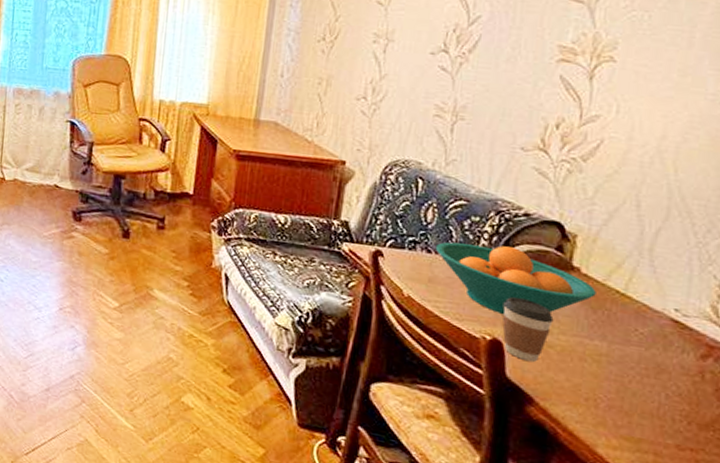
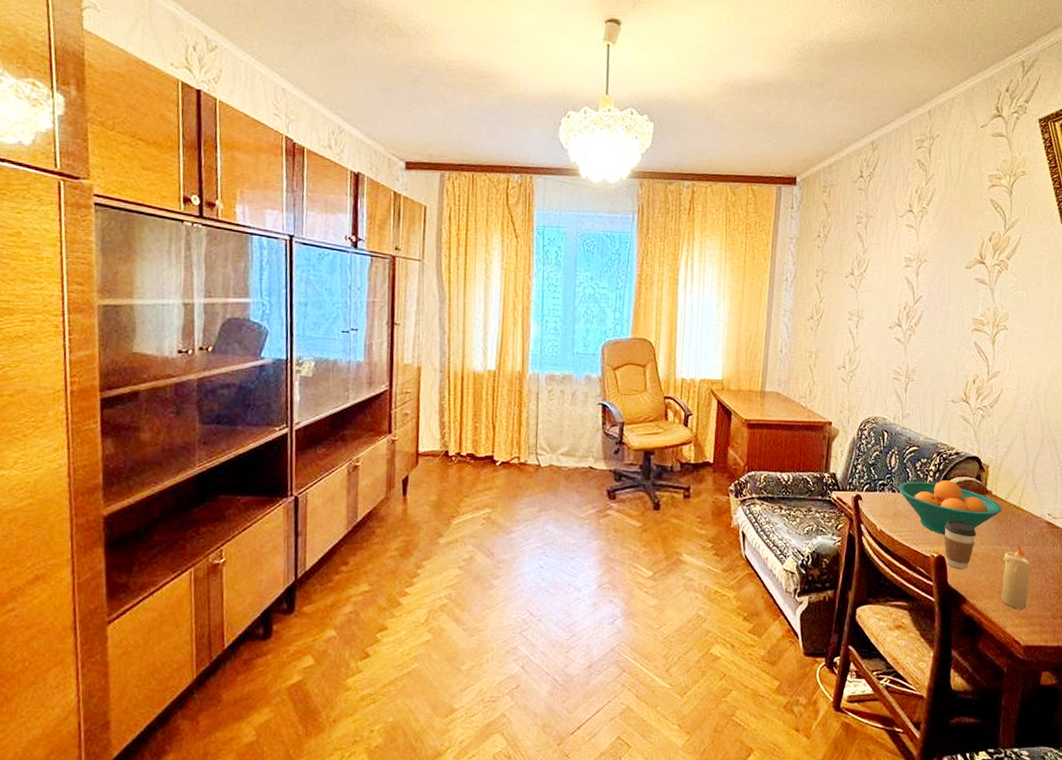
candle: none [590,343,642,428] -> present [1001,545,1031,609]

